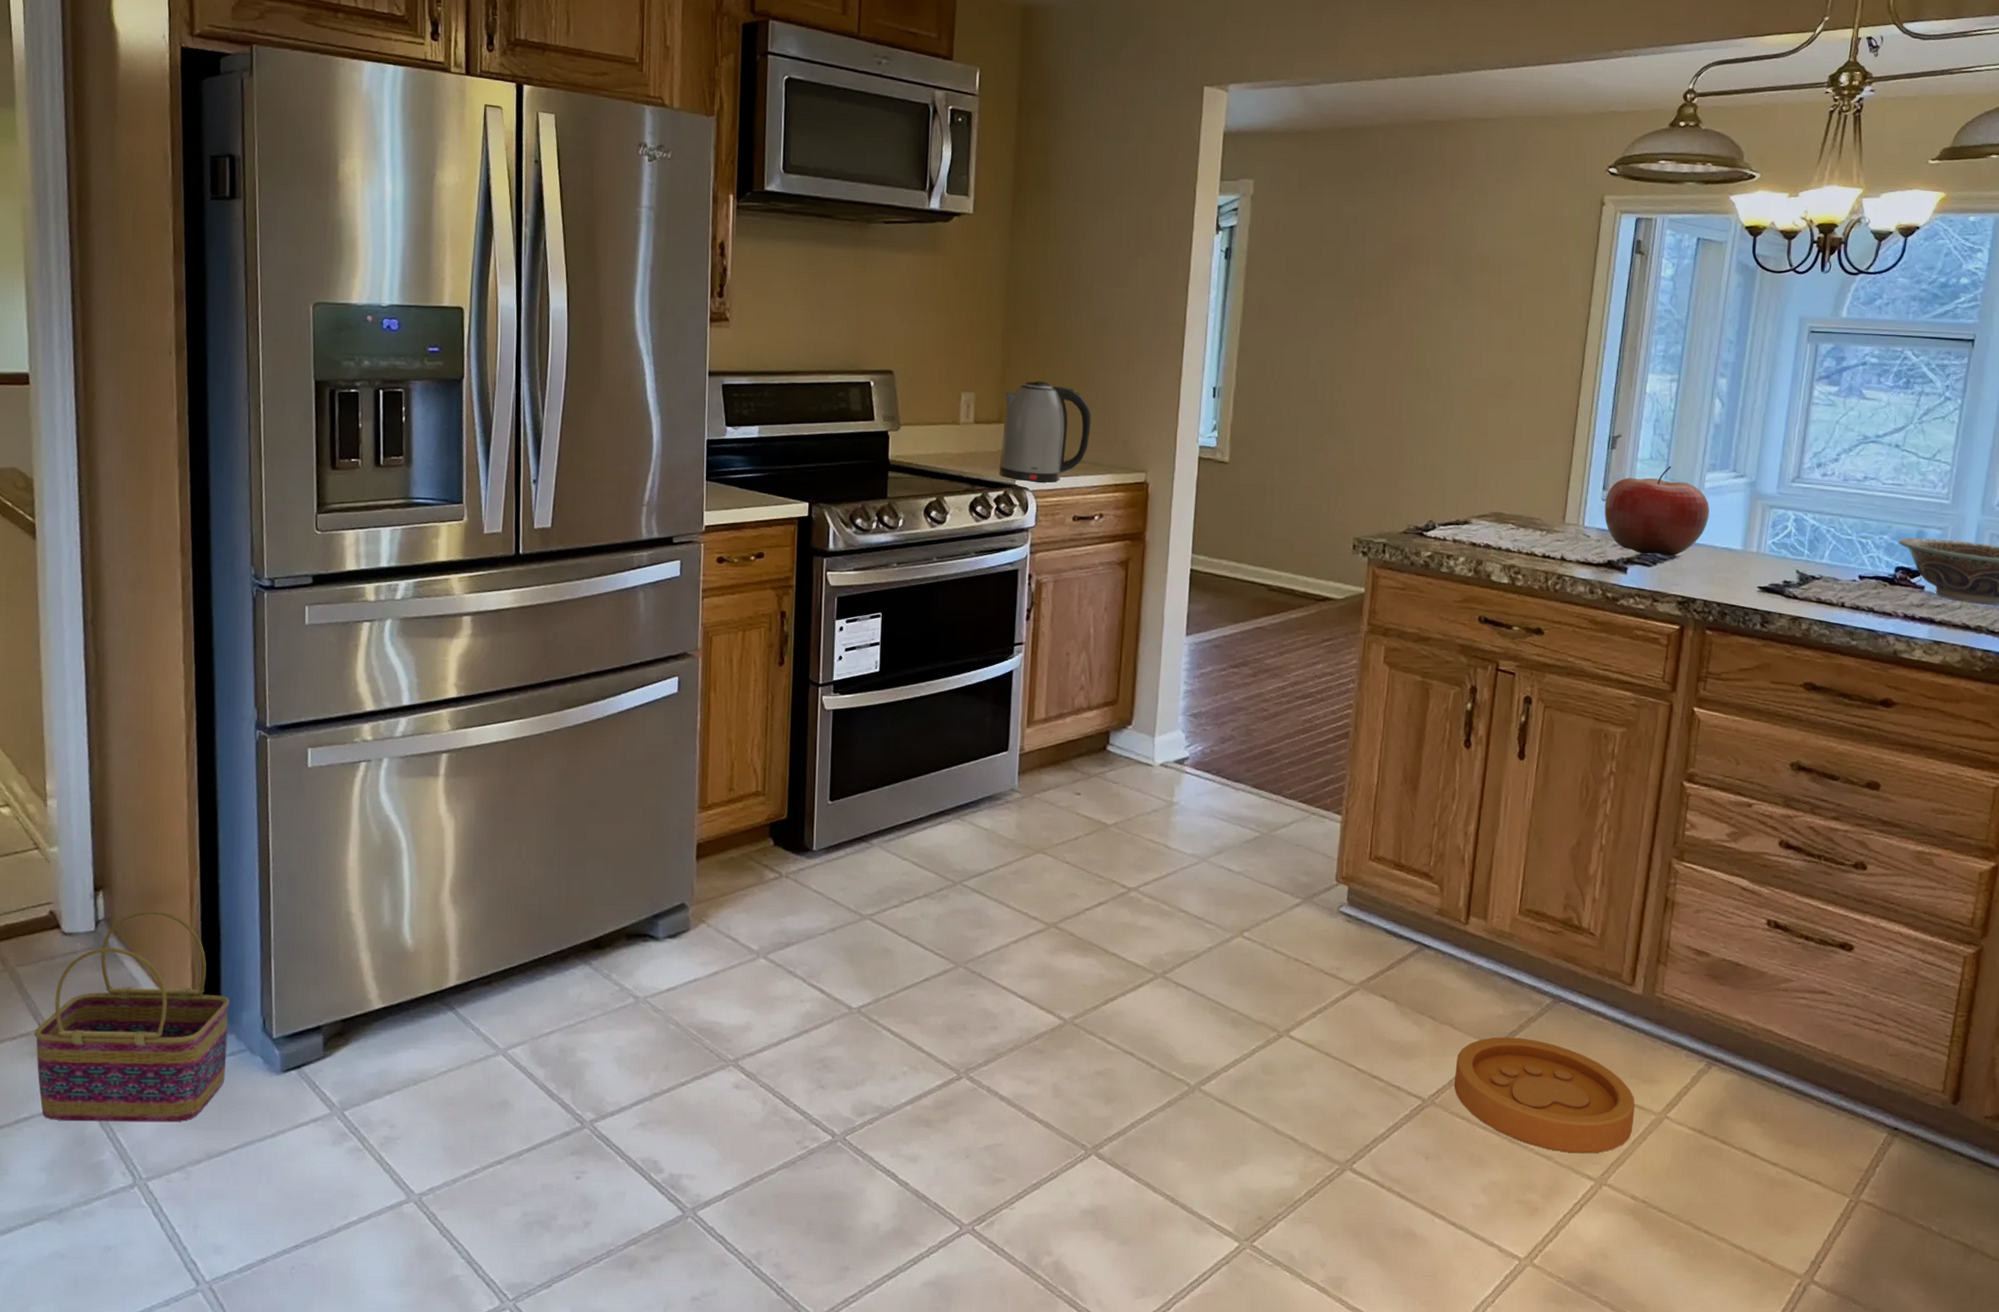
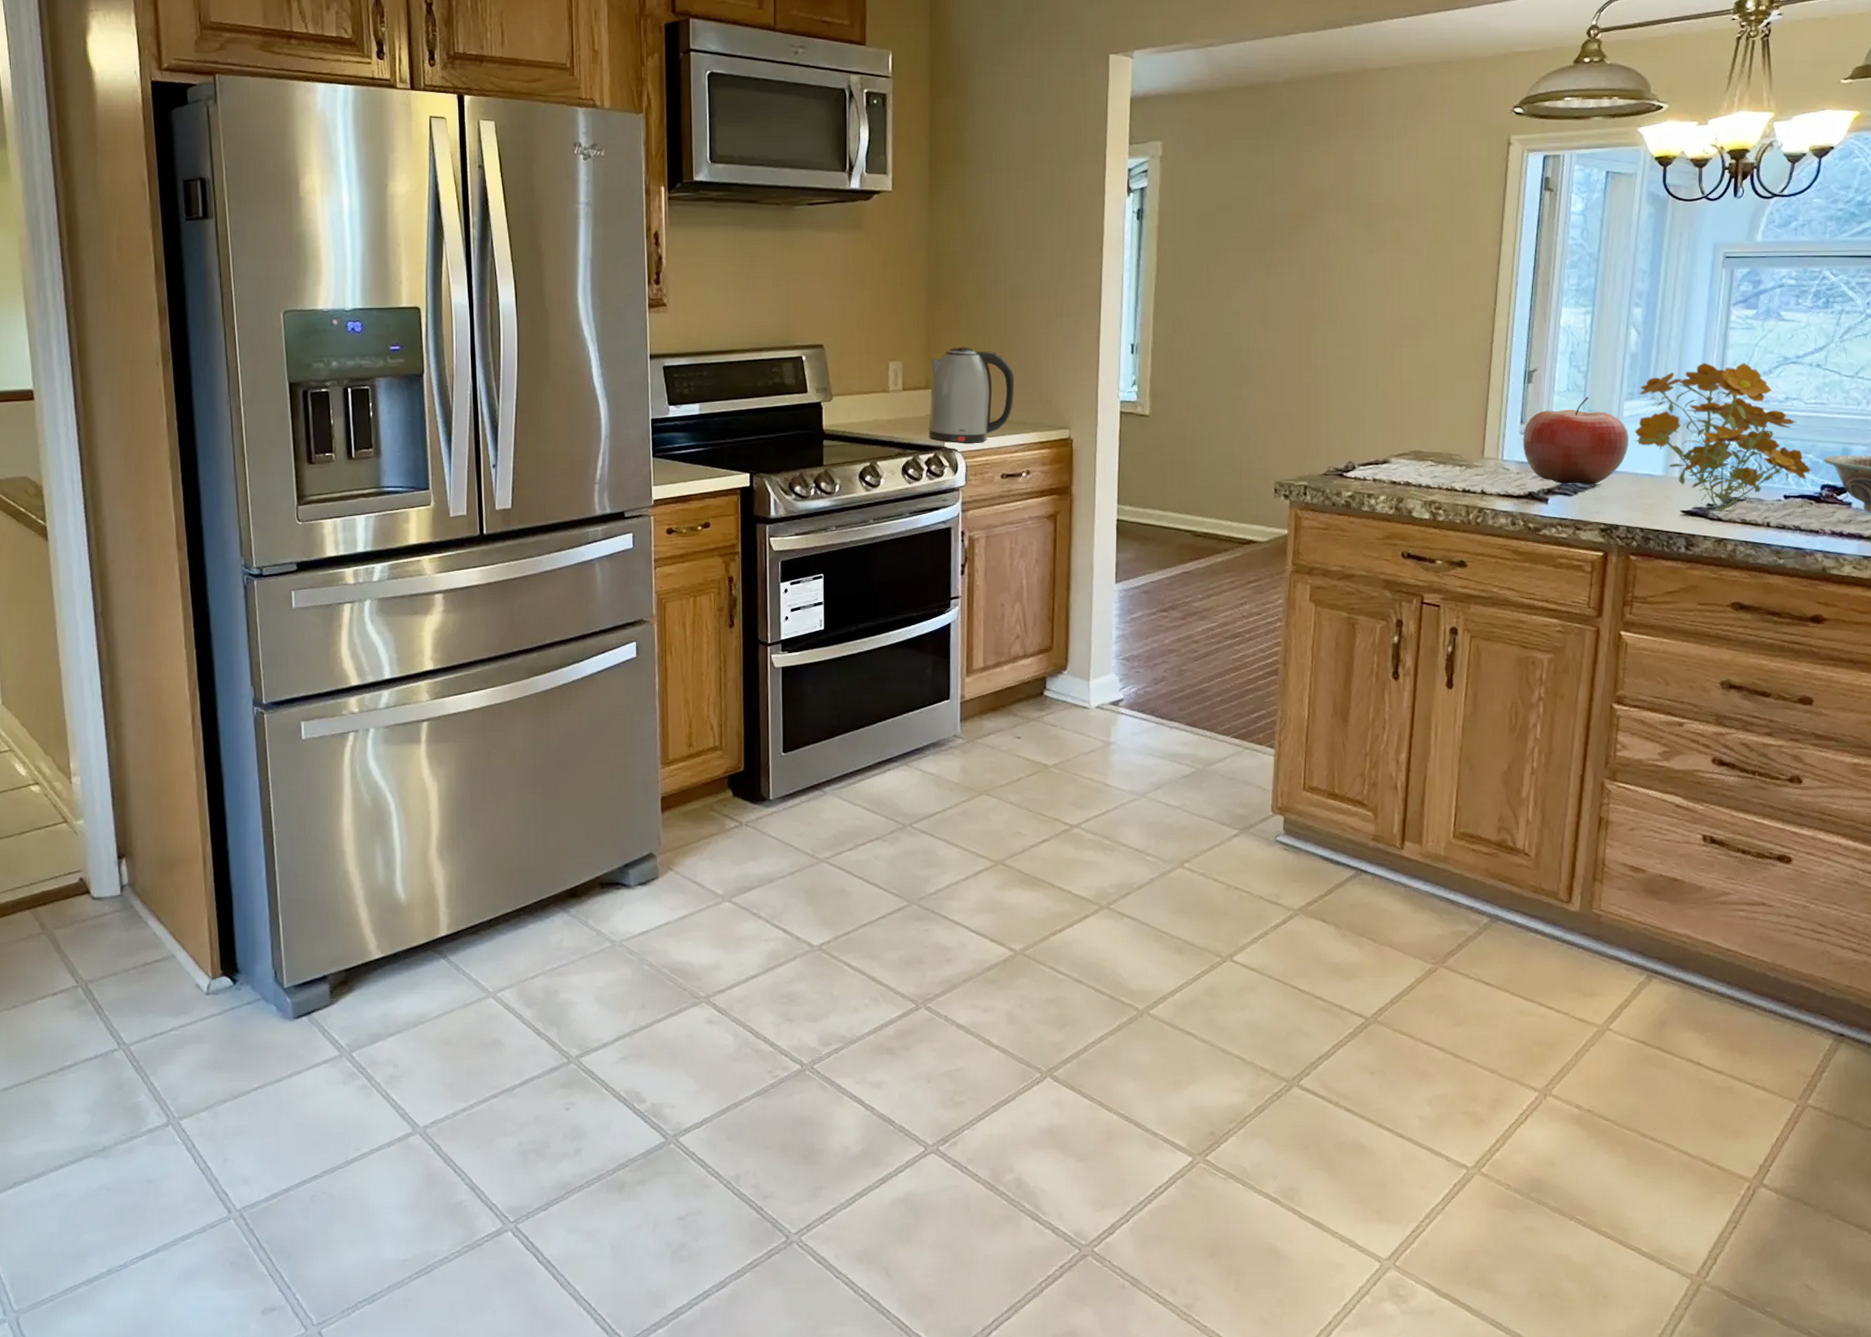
basket: present [33,910,230,1122] -> none [72,874,244,1067]
pet bowl: present [1453,1036,1635,1154] -> none [1395,955,1576,1066]
flower arrangement: none [1713,437,1886,590] -> present [1633,362,1811,512]

